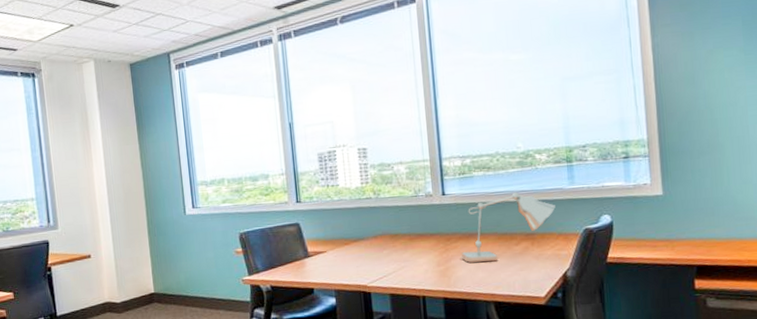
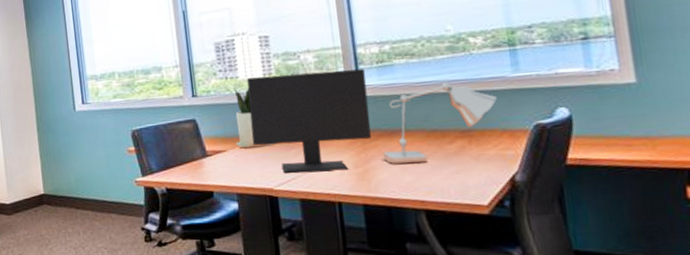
planter: none [334,195,369,250] -> present [234,88,274,149]
computer monitor: none [346,179,452,271] -> present [247,69,371,173]

